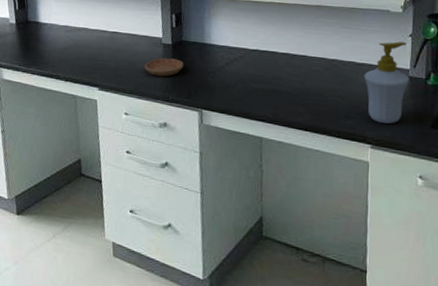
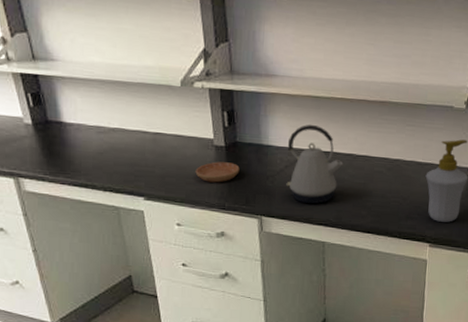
kettle: none [226,25,281,100] -> present [286,124,343,204]

